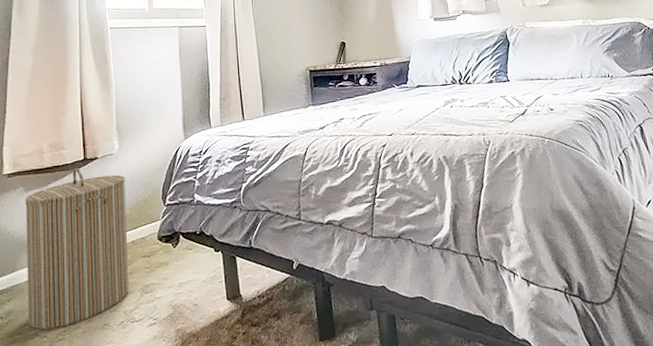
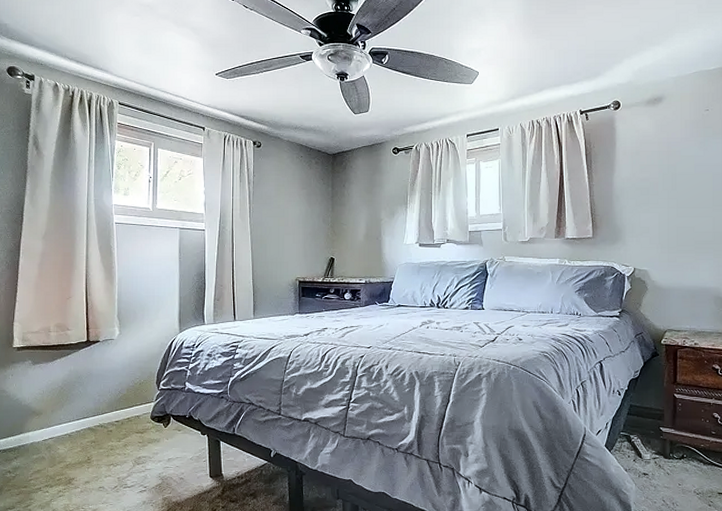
laundry hamper: present [25,167,129,330] -> none [32,348,124,487]

